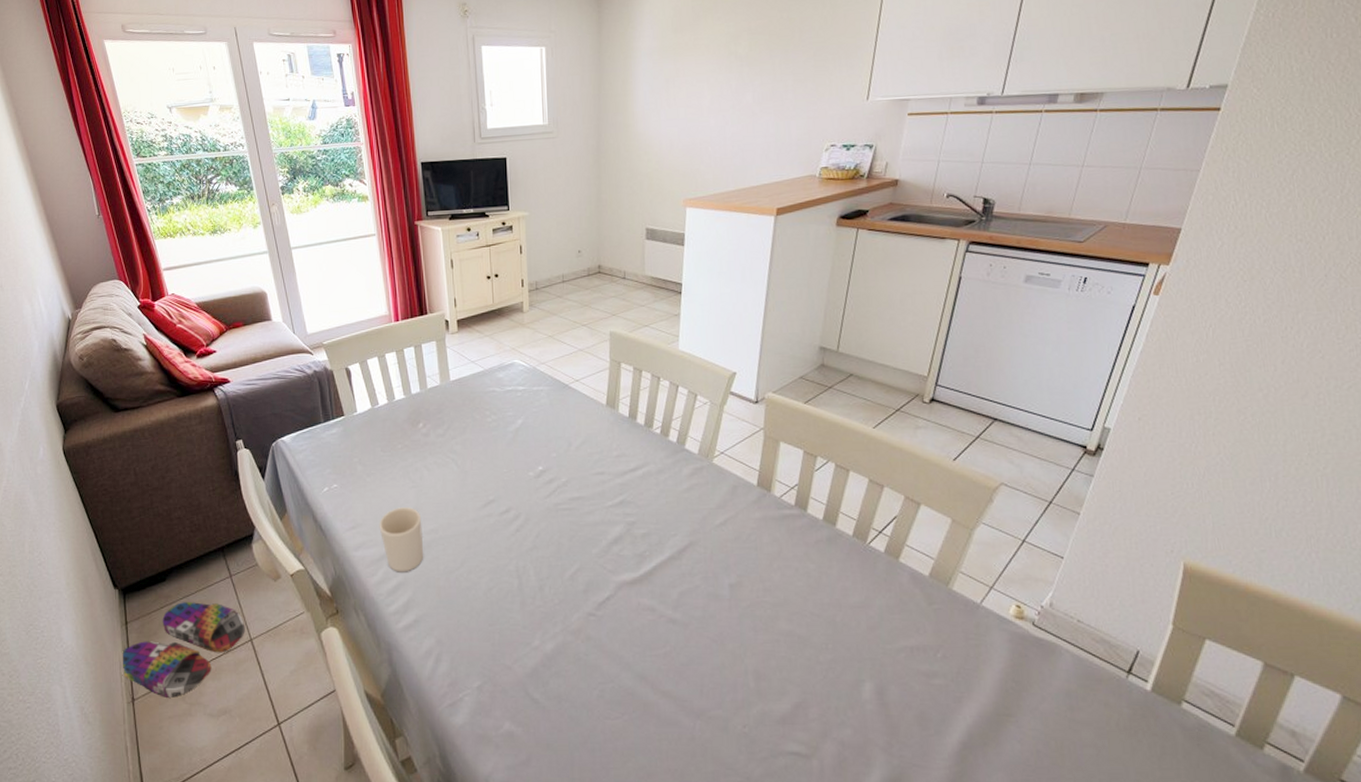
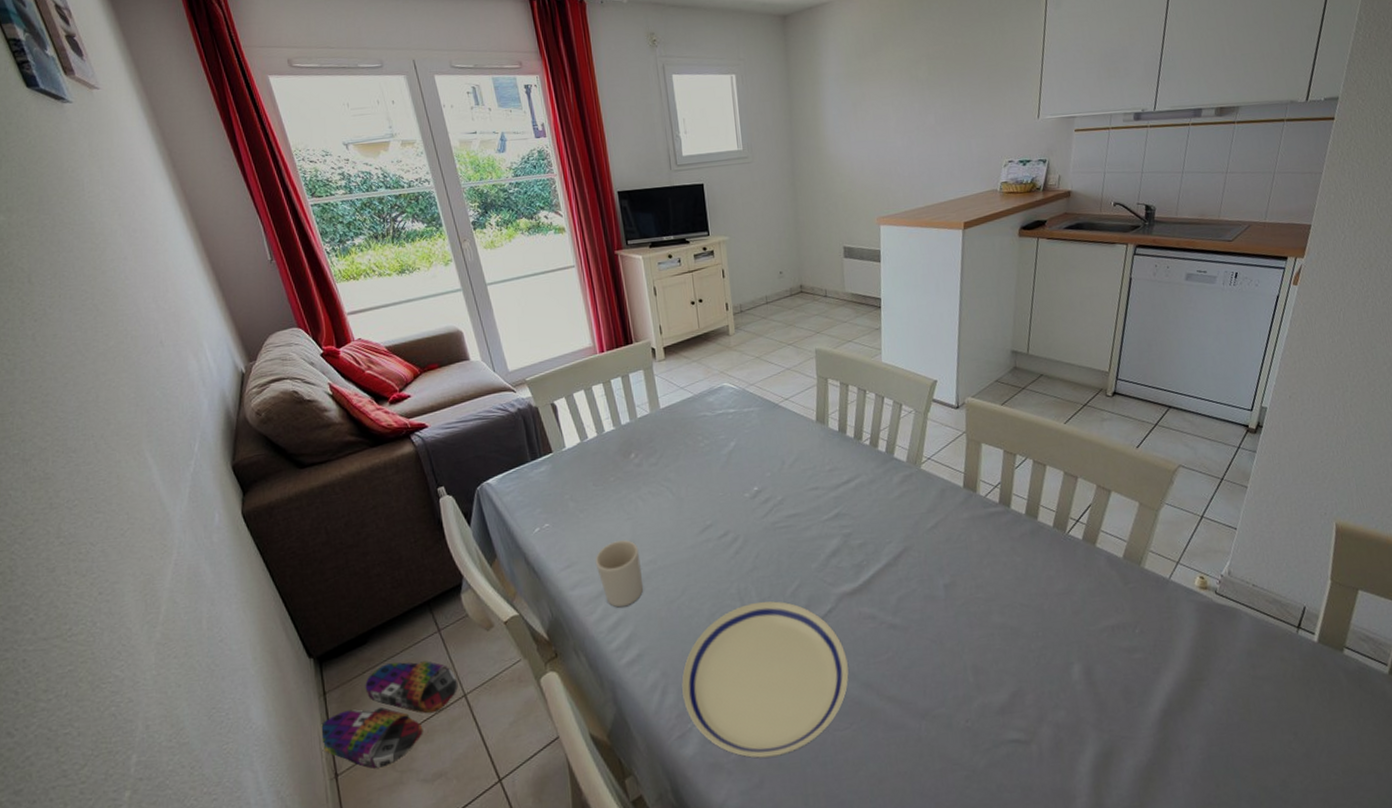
plate: none [456,581,623,738] -> present [682,601,849,759]

